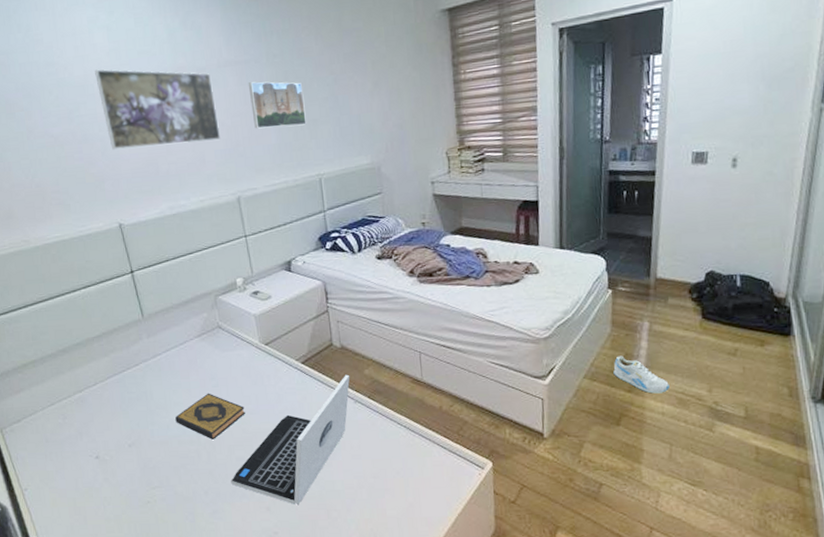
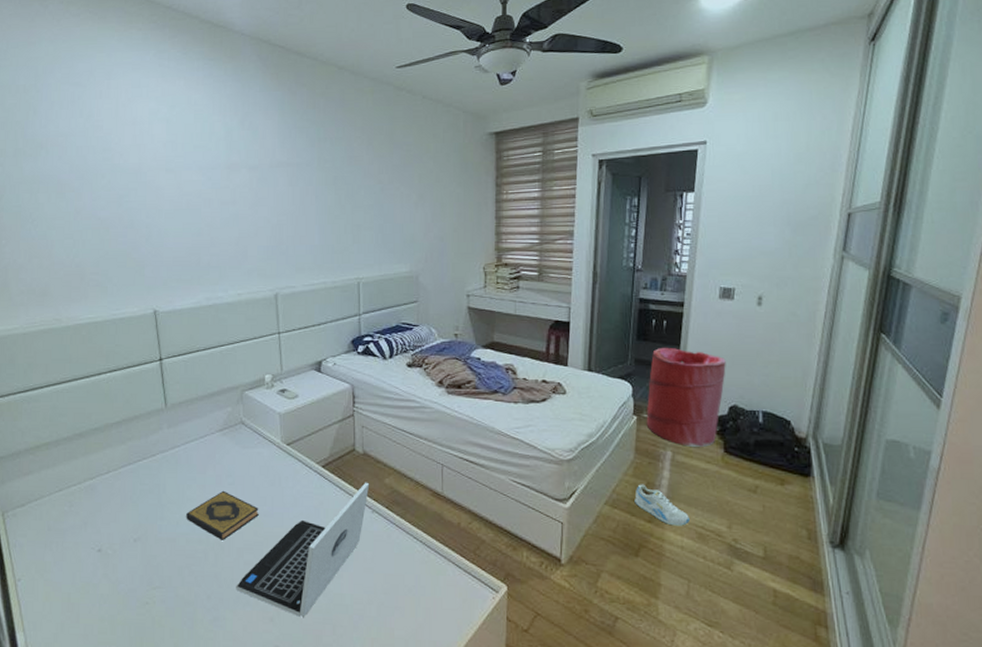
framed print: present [95,69,221,151] -> none [149,158,266,238]
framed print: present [248,81,307,129] -> none [297,184,350,230]
laundry hamper: none [621,218,701,316] -> present [646,348,726,447]

